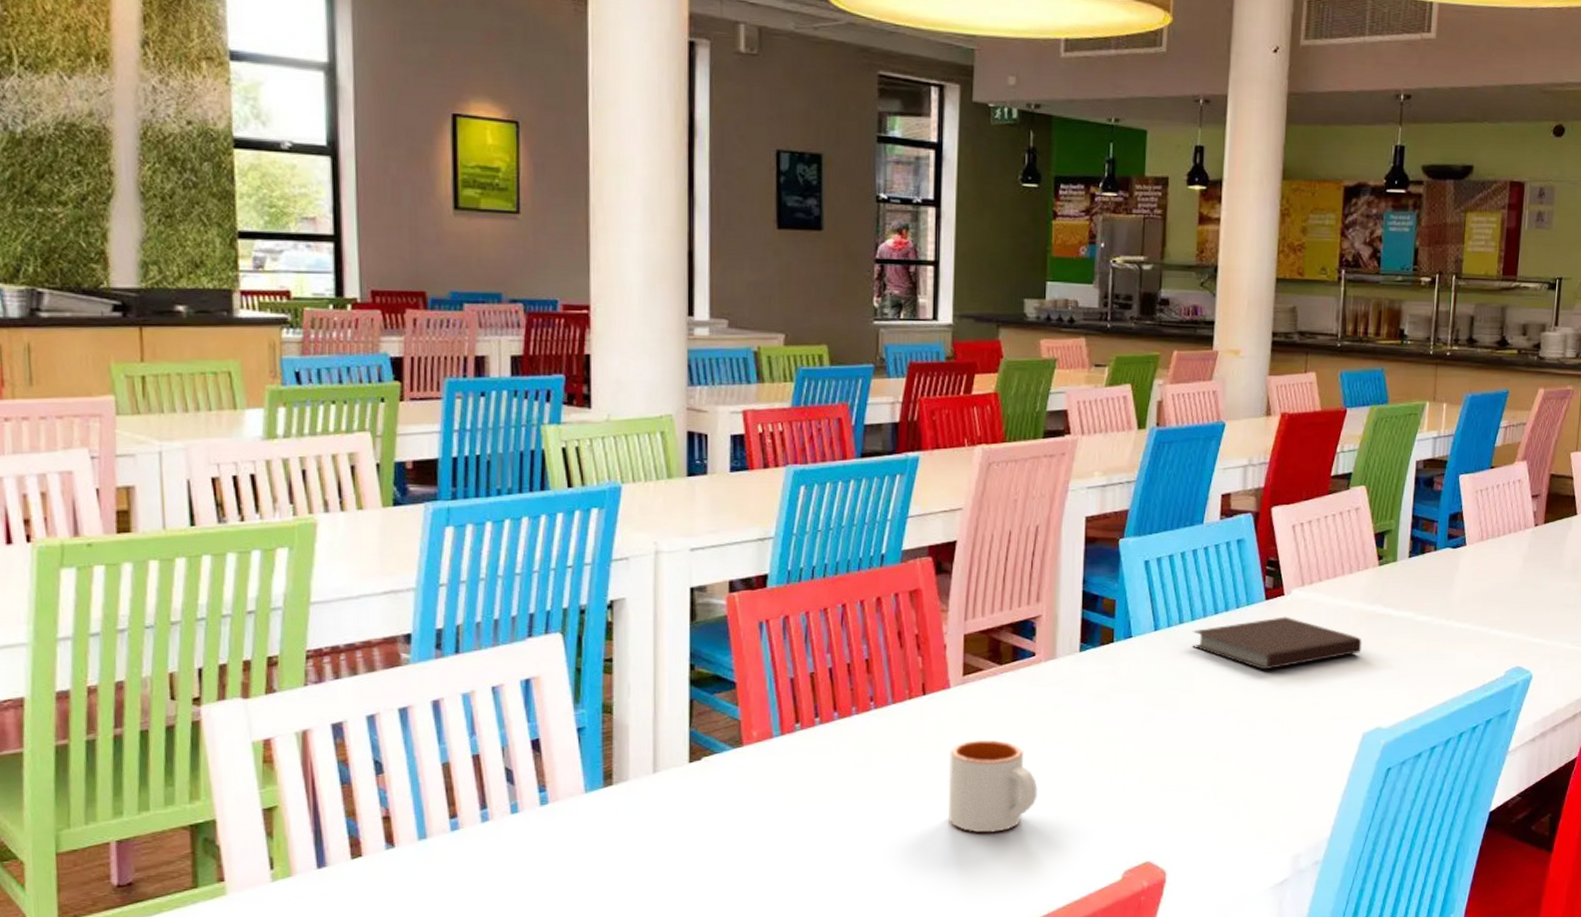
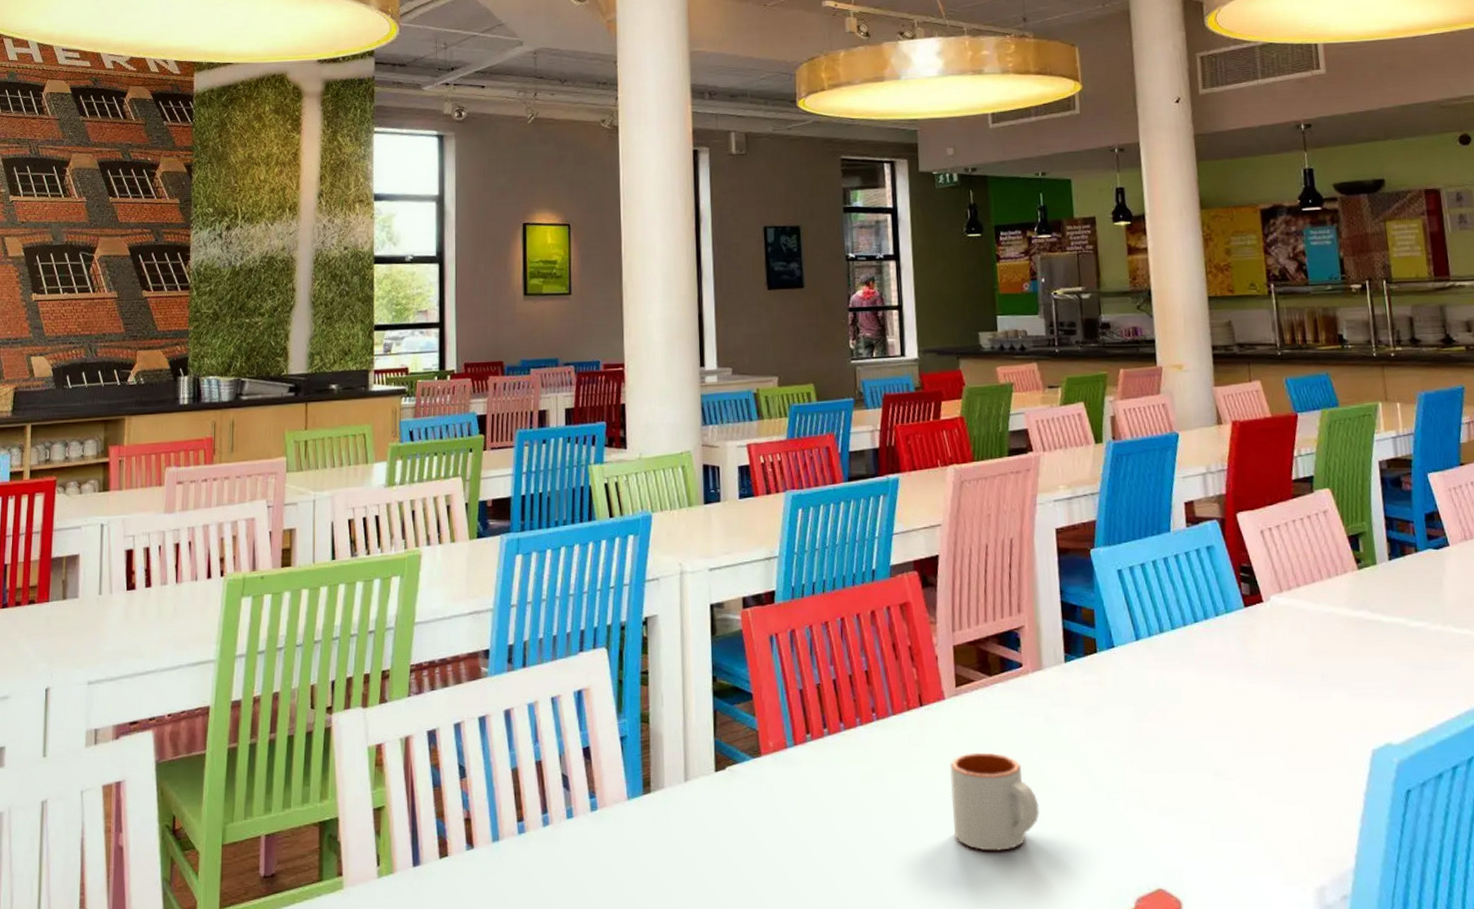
notebook: present [1191,616,1362,670] -> none [1173,624,1355,681]

